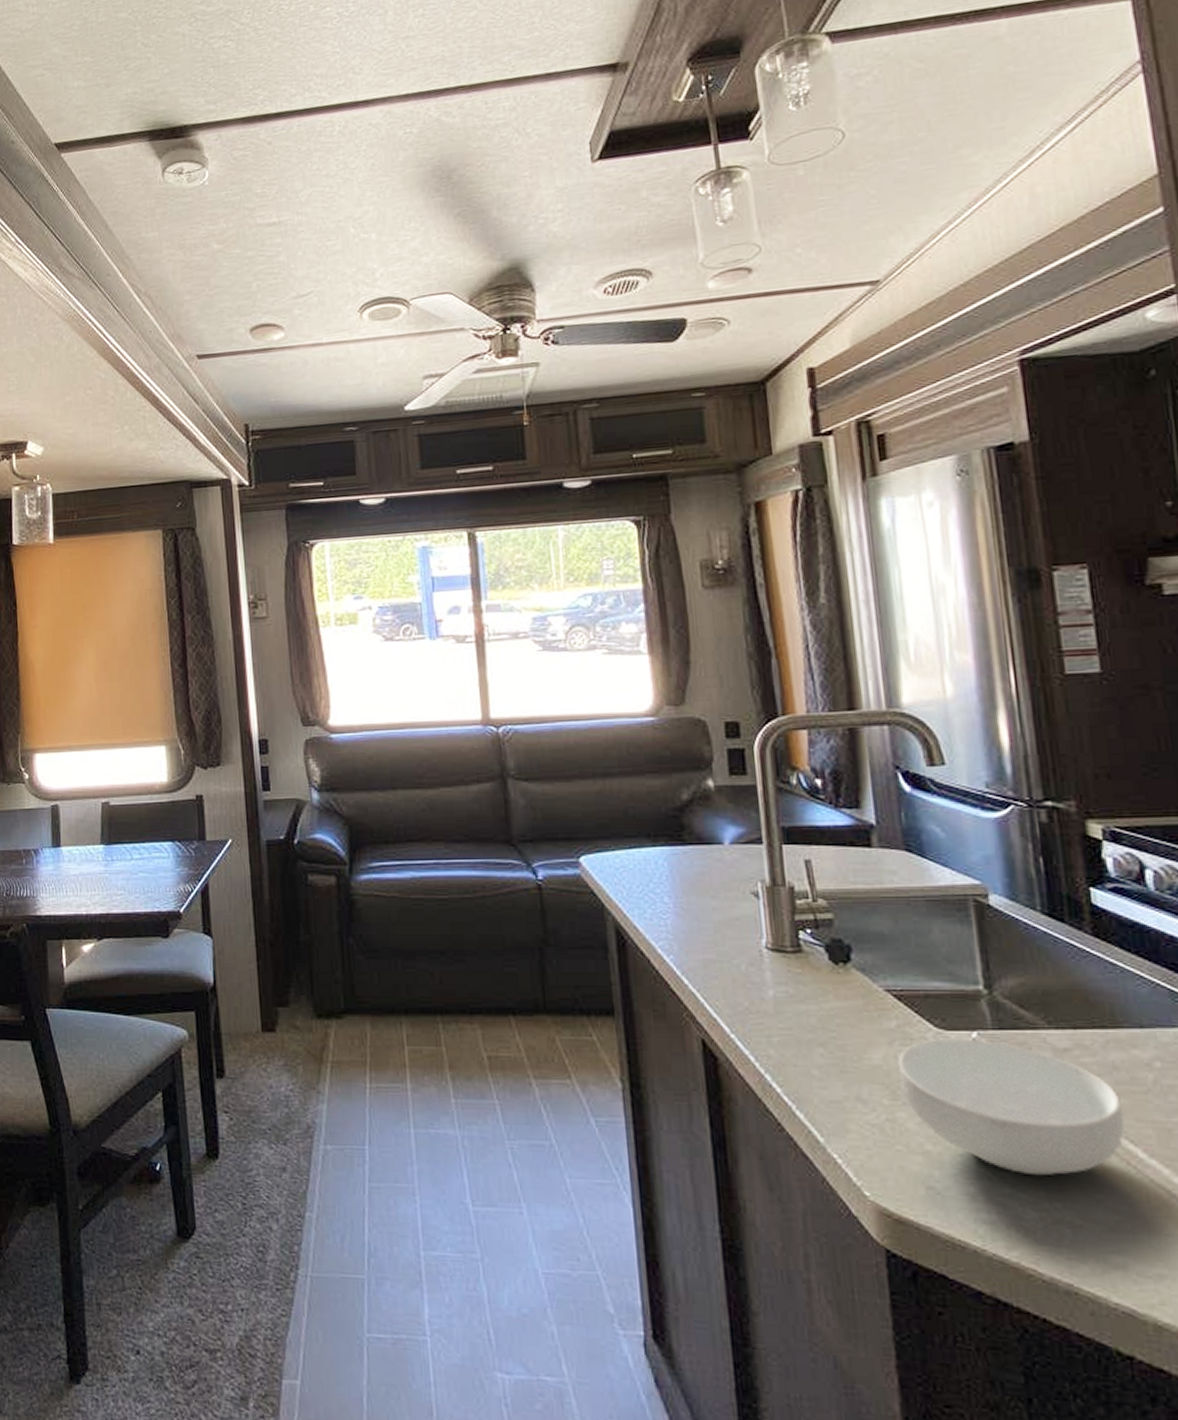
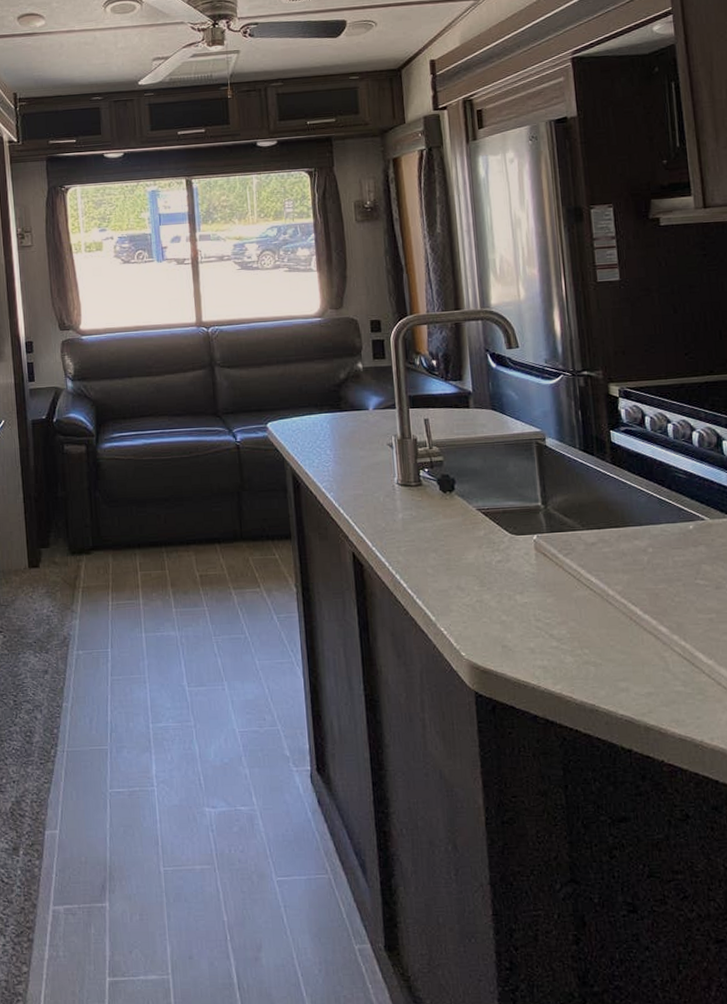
cereal bowl: present [897,1038,1125,1176] -> none [484,540,629,632]

